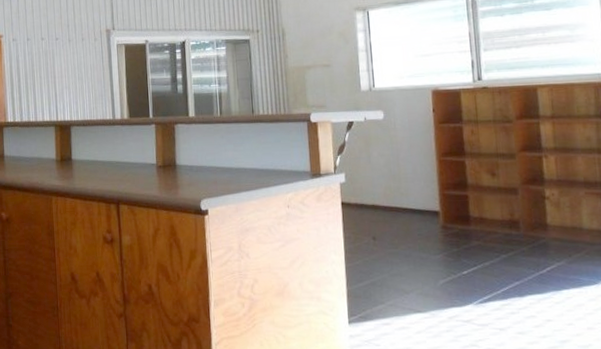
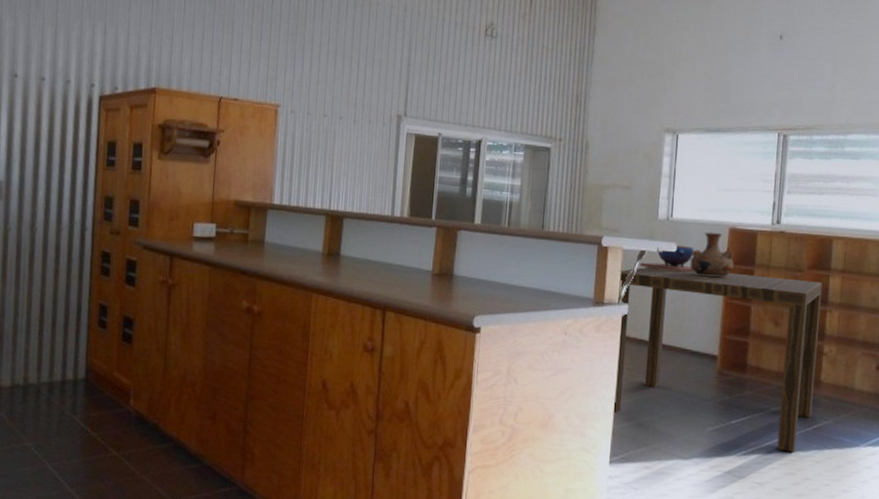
dining table: none [331,130,543,296] -> present [614,266,823,453]
decorative bowl: none [350,112,404,138] -> present [640,244,695,273]
vase: none [398,96,442,139] -> present [690,232,734,278]

